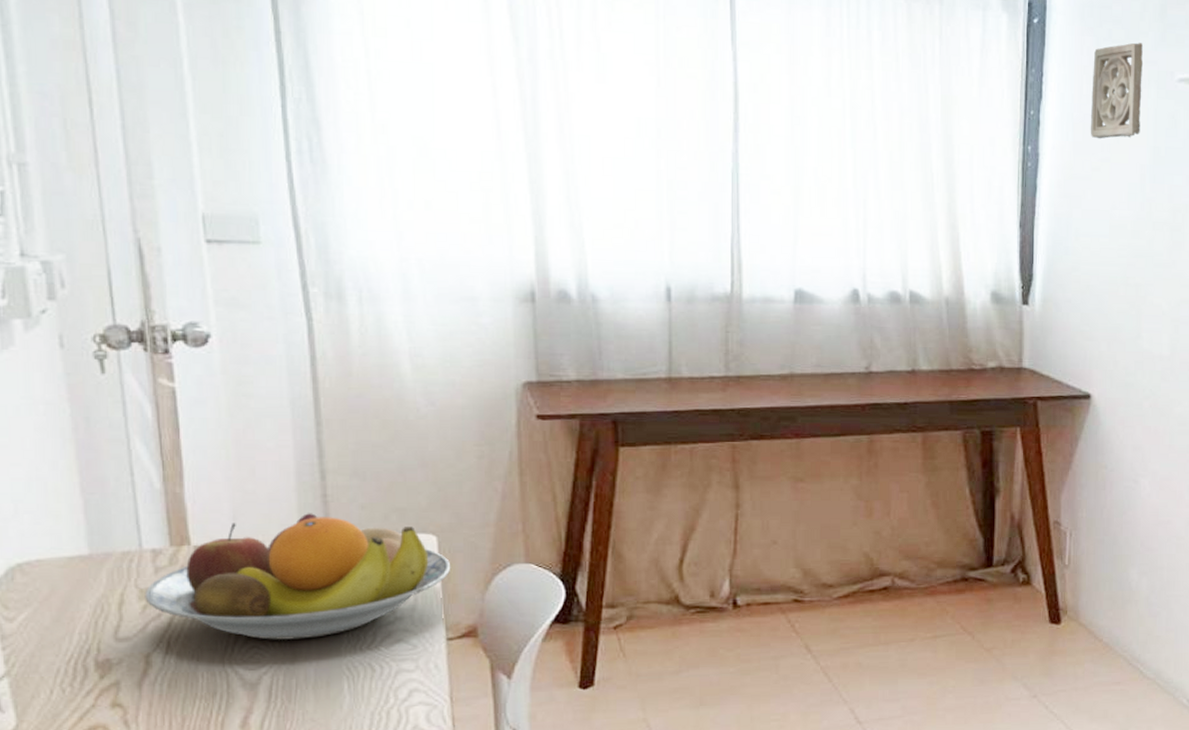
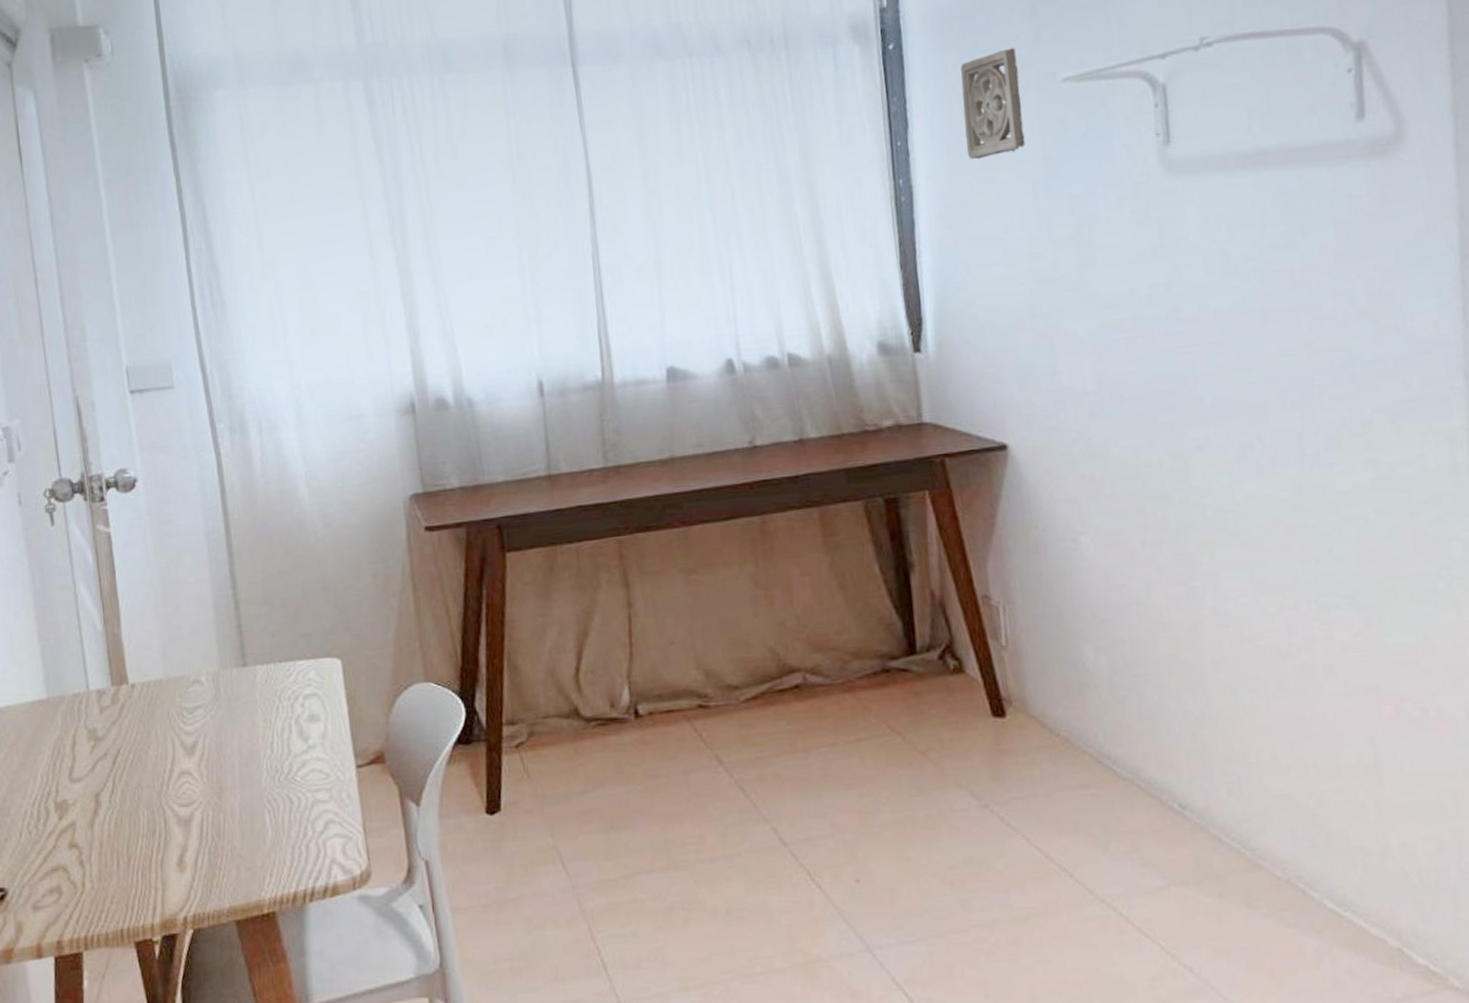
fruit bowl: present [144,513,451,640] -> none [92,644,356,775]

